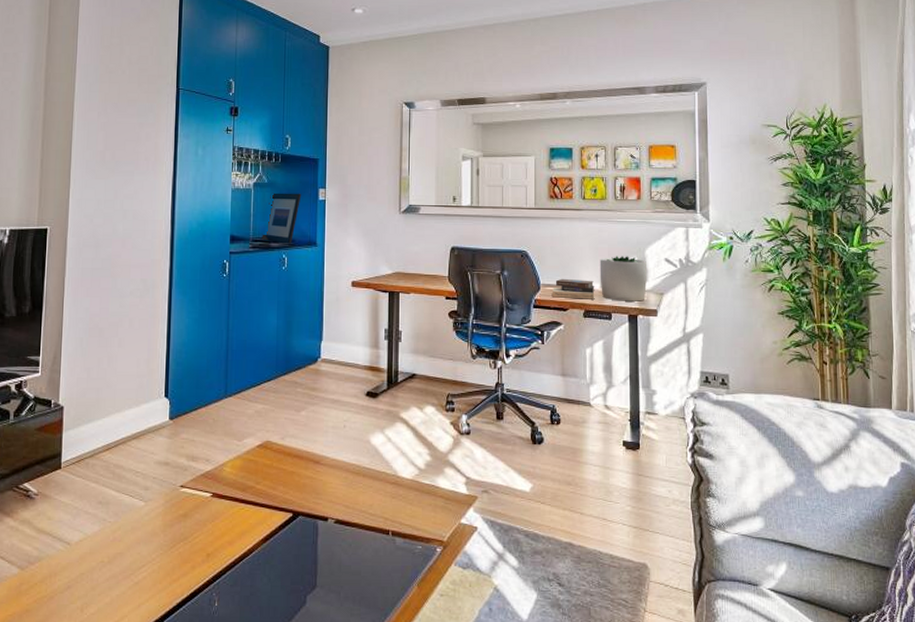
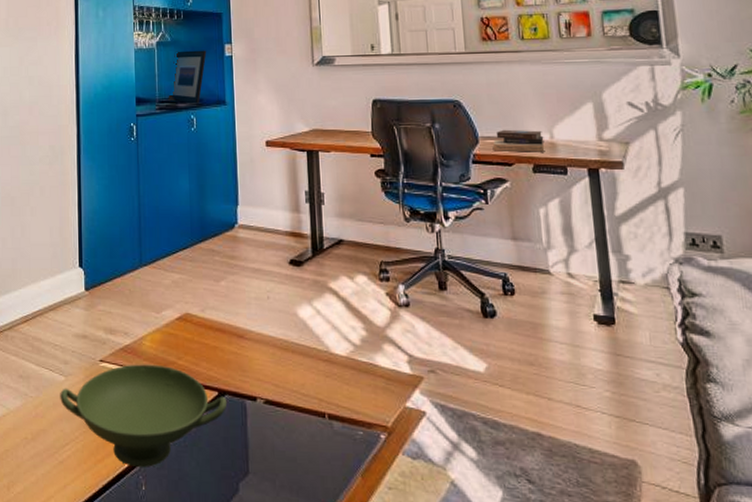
decorative bowl: none [139,489,301,586] -> present [60,364,228,468]
planter: present [599,256,647,301] -> none [547,101,608,153]

